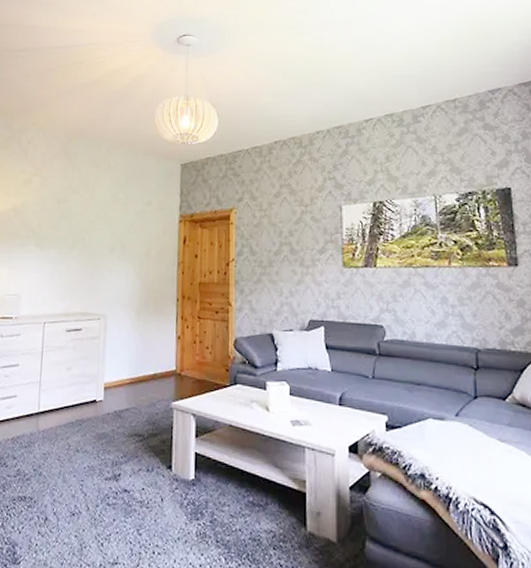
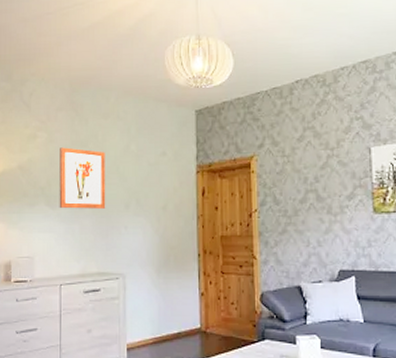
wall art: none [48,193,95,252] -> present [59,147,106,209]

